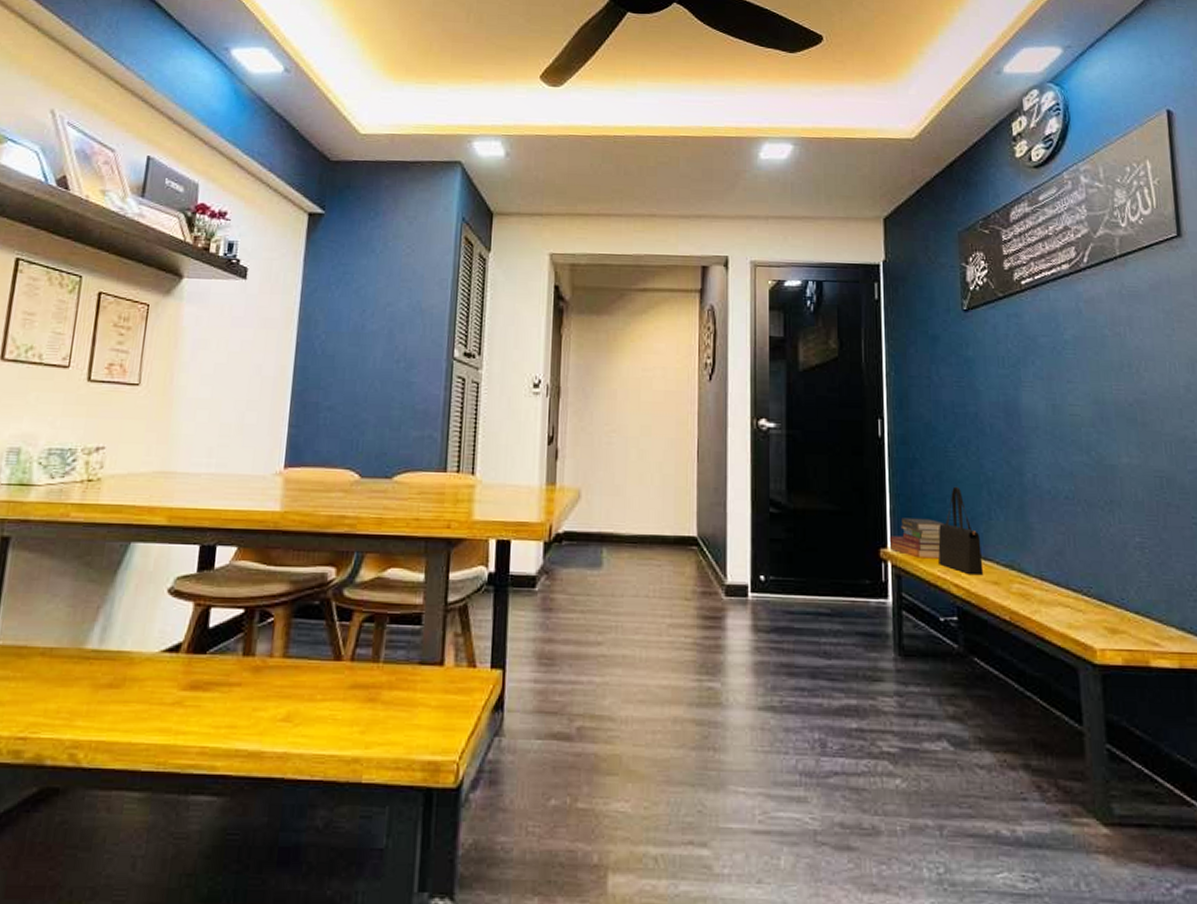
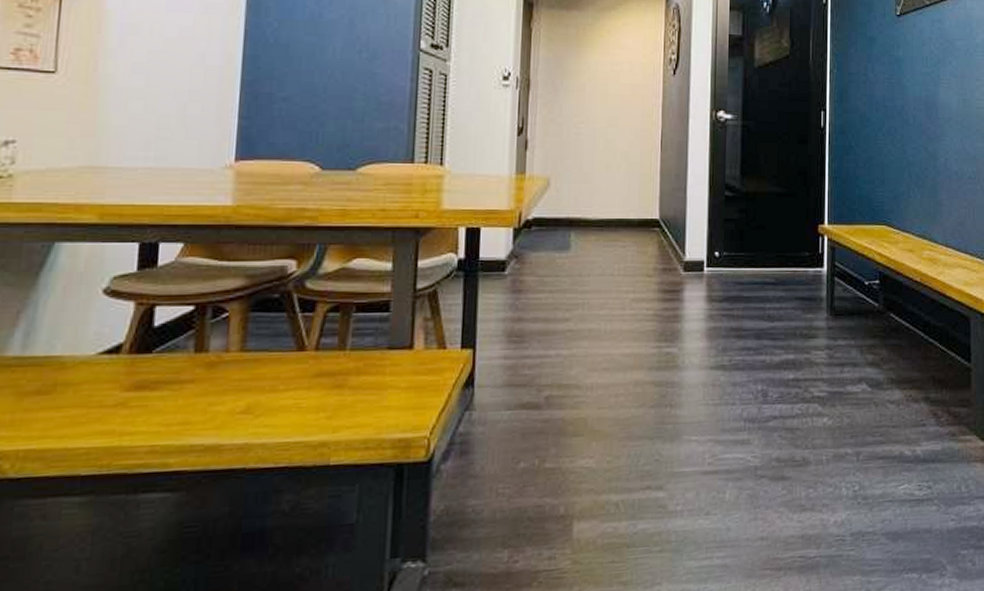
books: present [889,518,943,559] -> none [826,198,871,232]
tote bag: present [938,486,984,576] -> none [866,169,902,245]

